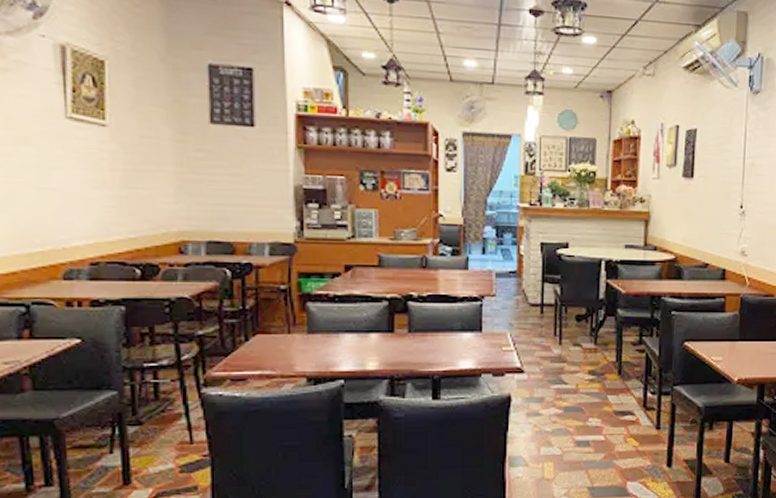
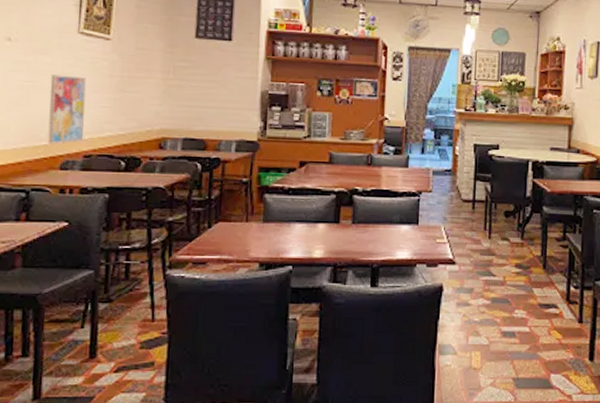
wall art: none [38,168,88,251] -> present [47,74,86,145]

